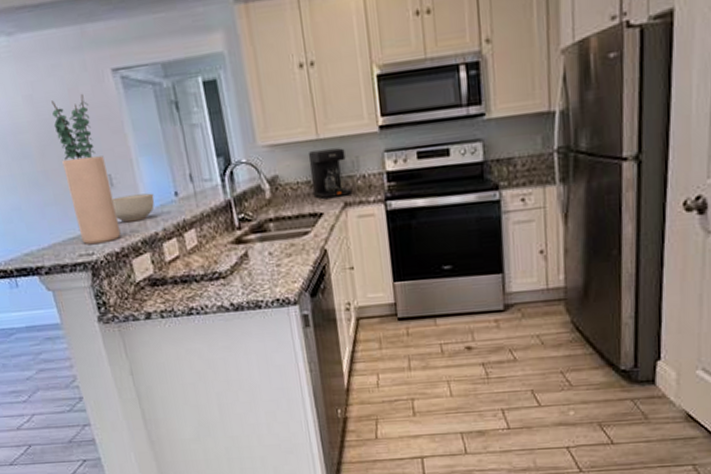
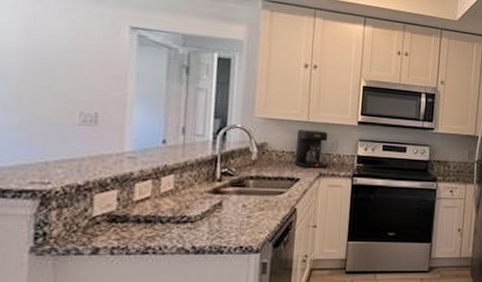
vase: present [51,94,121,245] -> none [39,37,95,175]
bowl: present [112,193,155,223] -> none [90,134,140,160]

